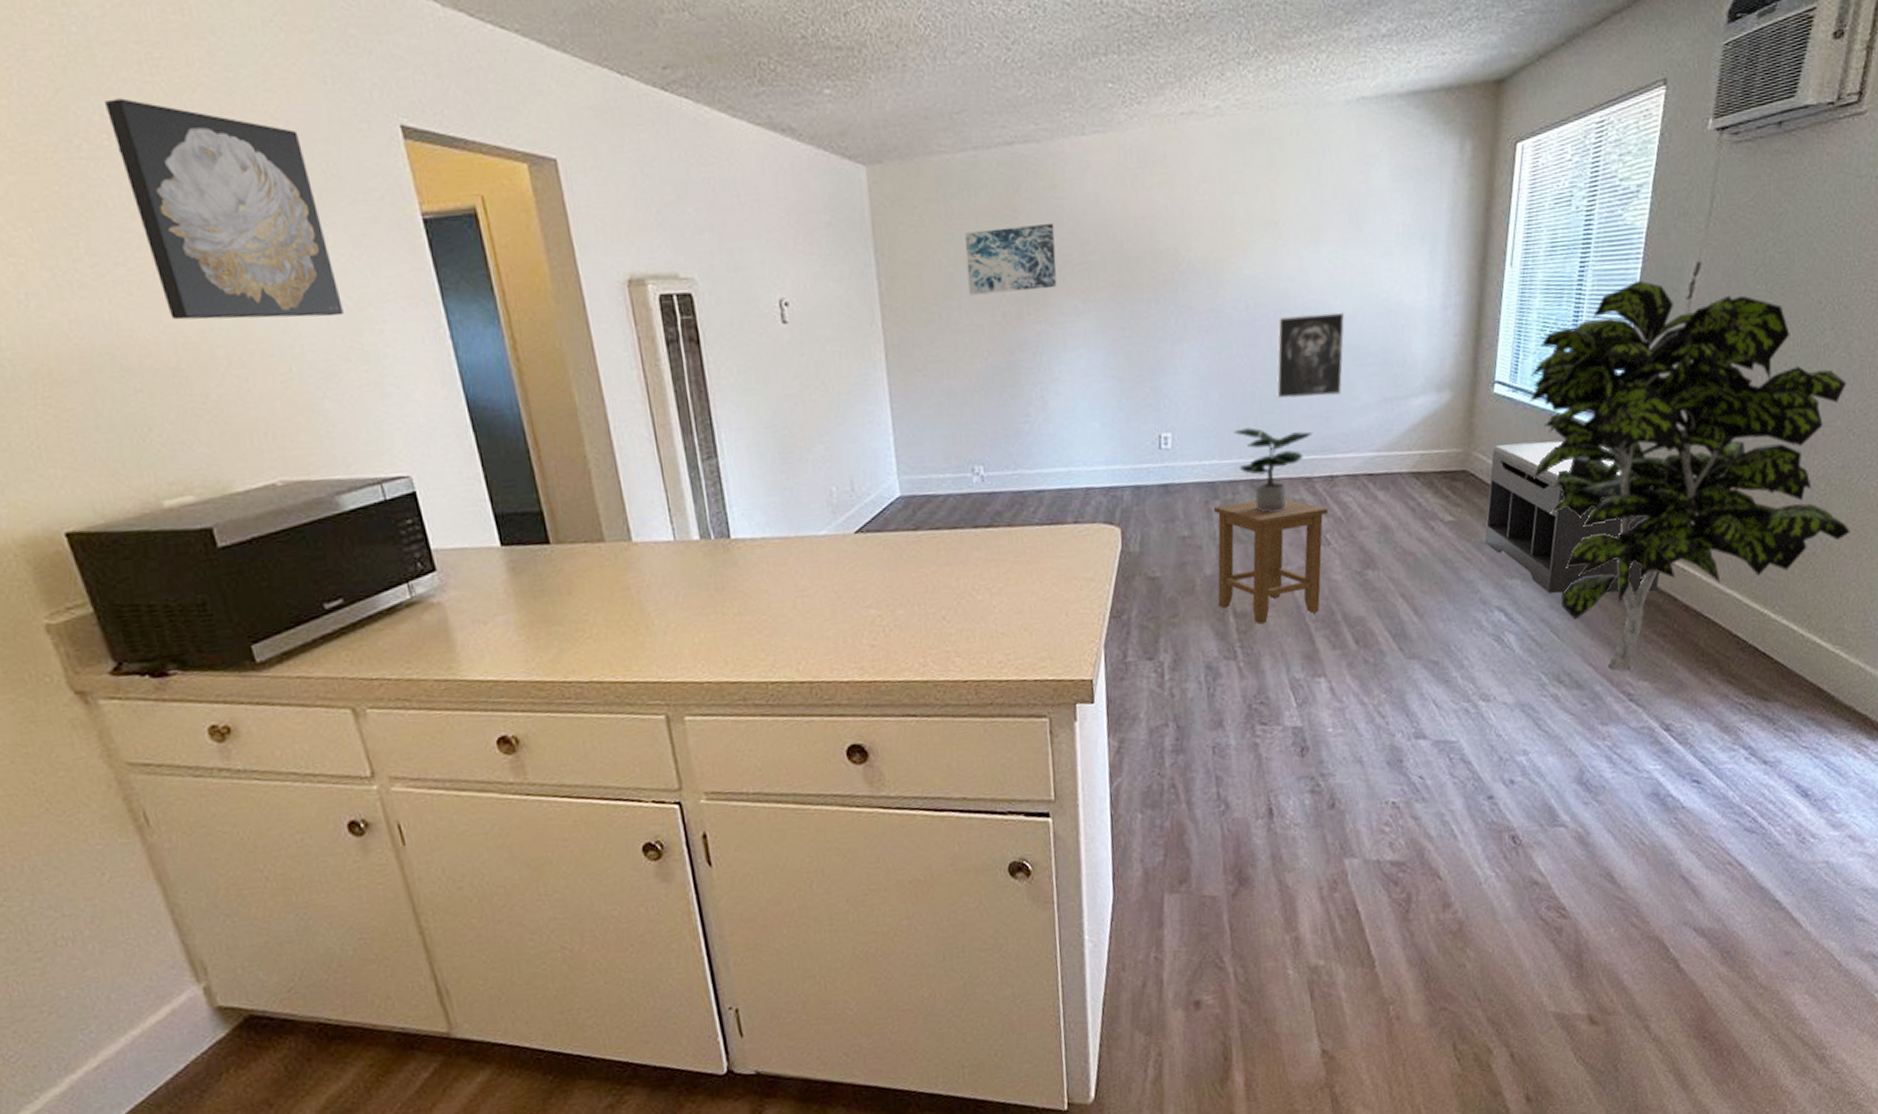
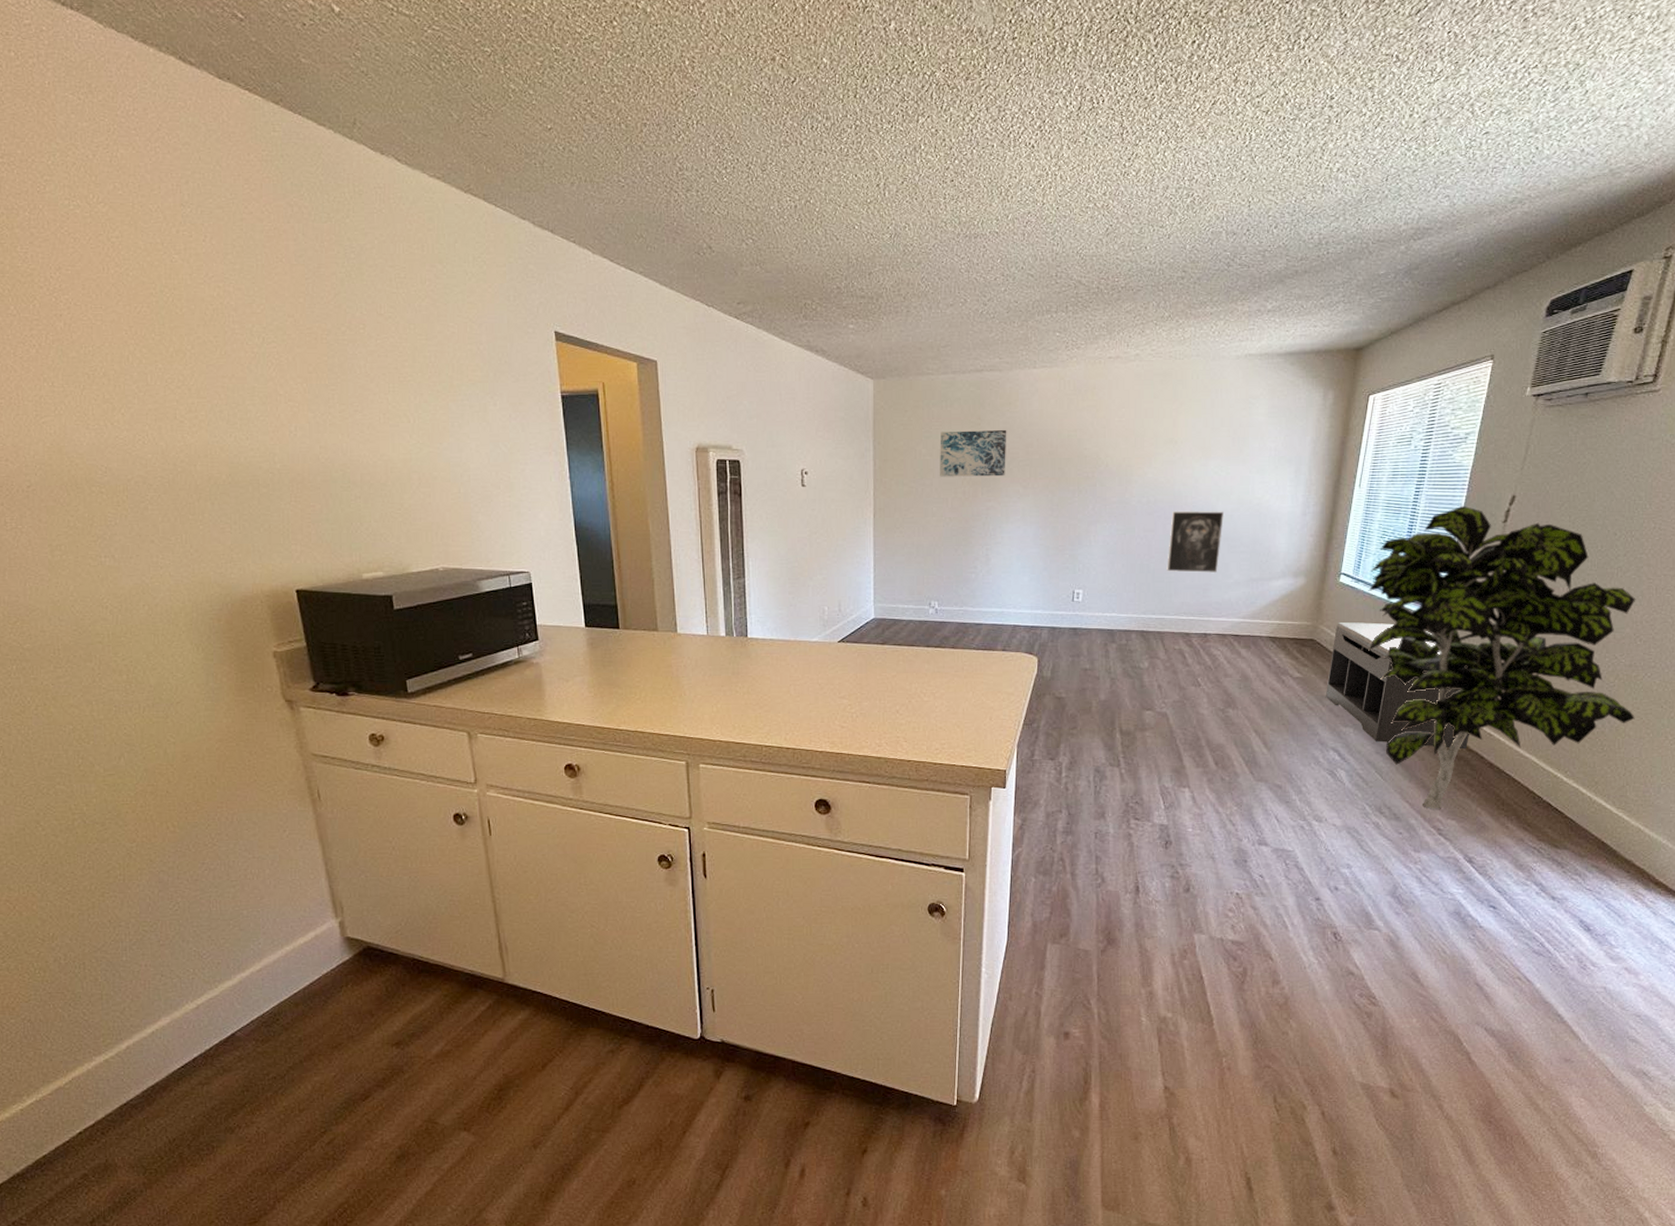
wall art: present [105,98,344,320] -> none [365,302,500,457]
stool: present [1213,498,1328,625] -> none [1108,647,1201,742]
potted plant: present [1232,427,1313,512] -> none [1130,591,1193,656]

